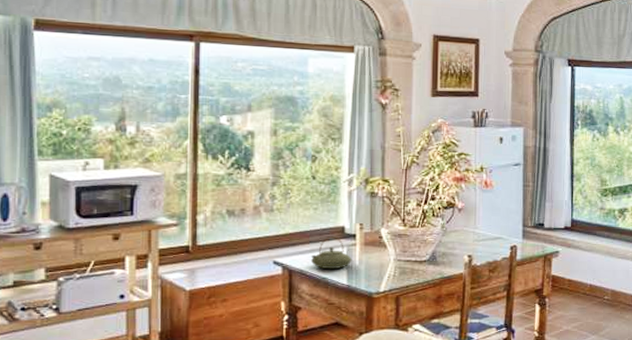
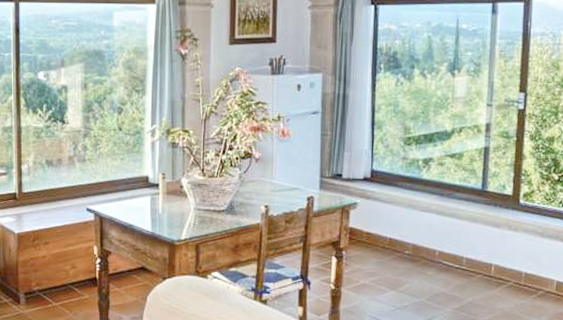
teapot: present [310,236,353,270] -> none [118,185,156,217]

